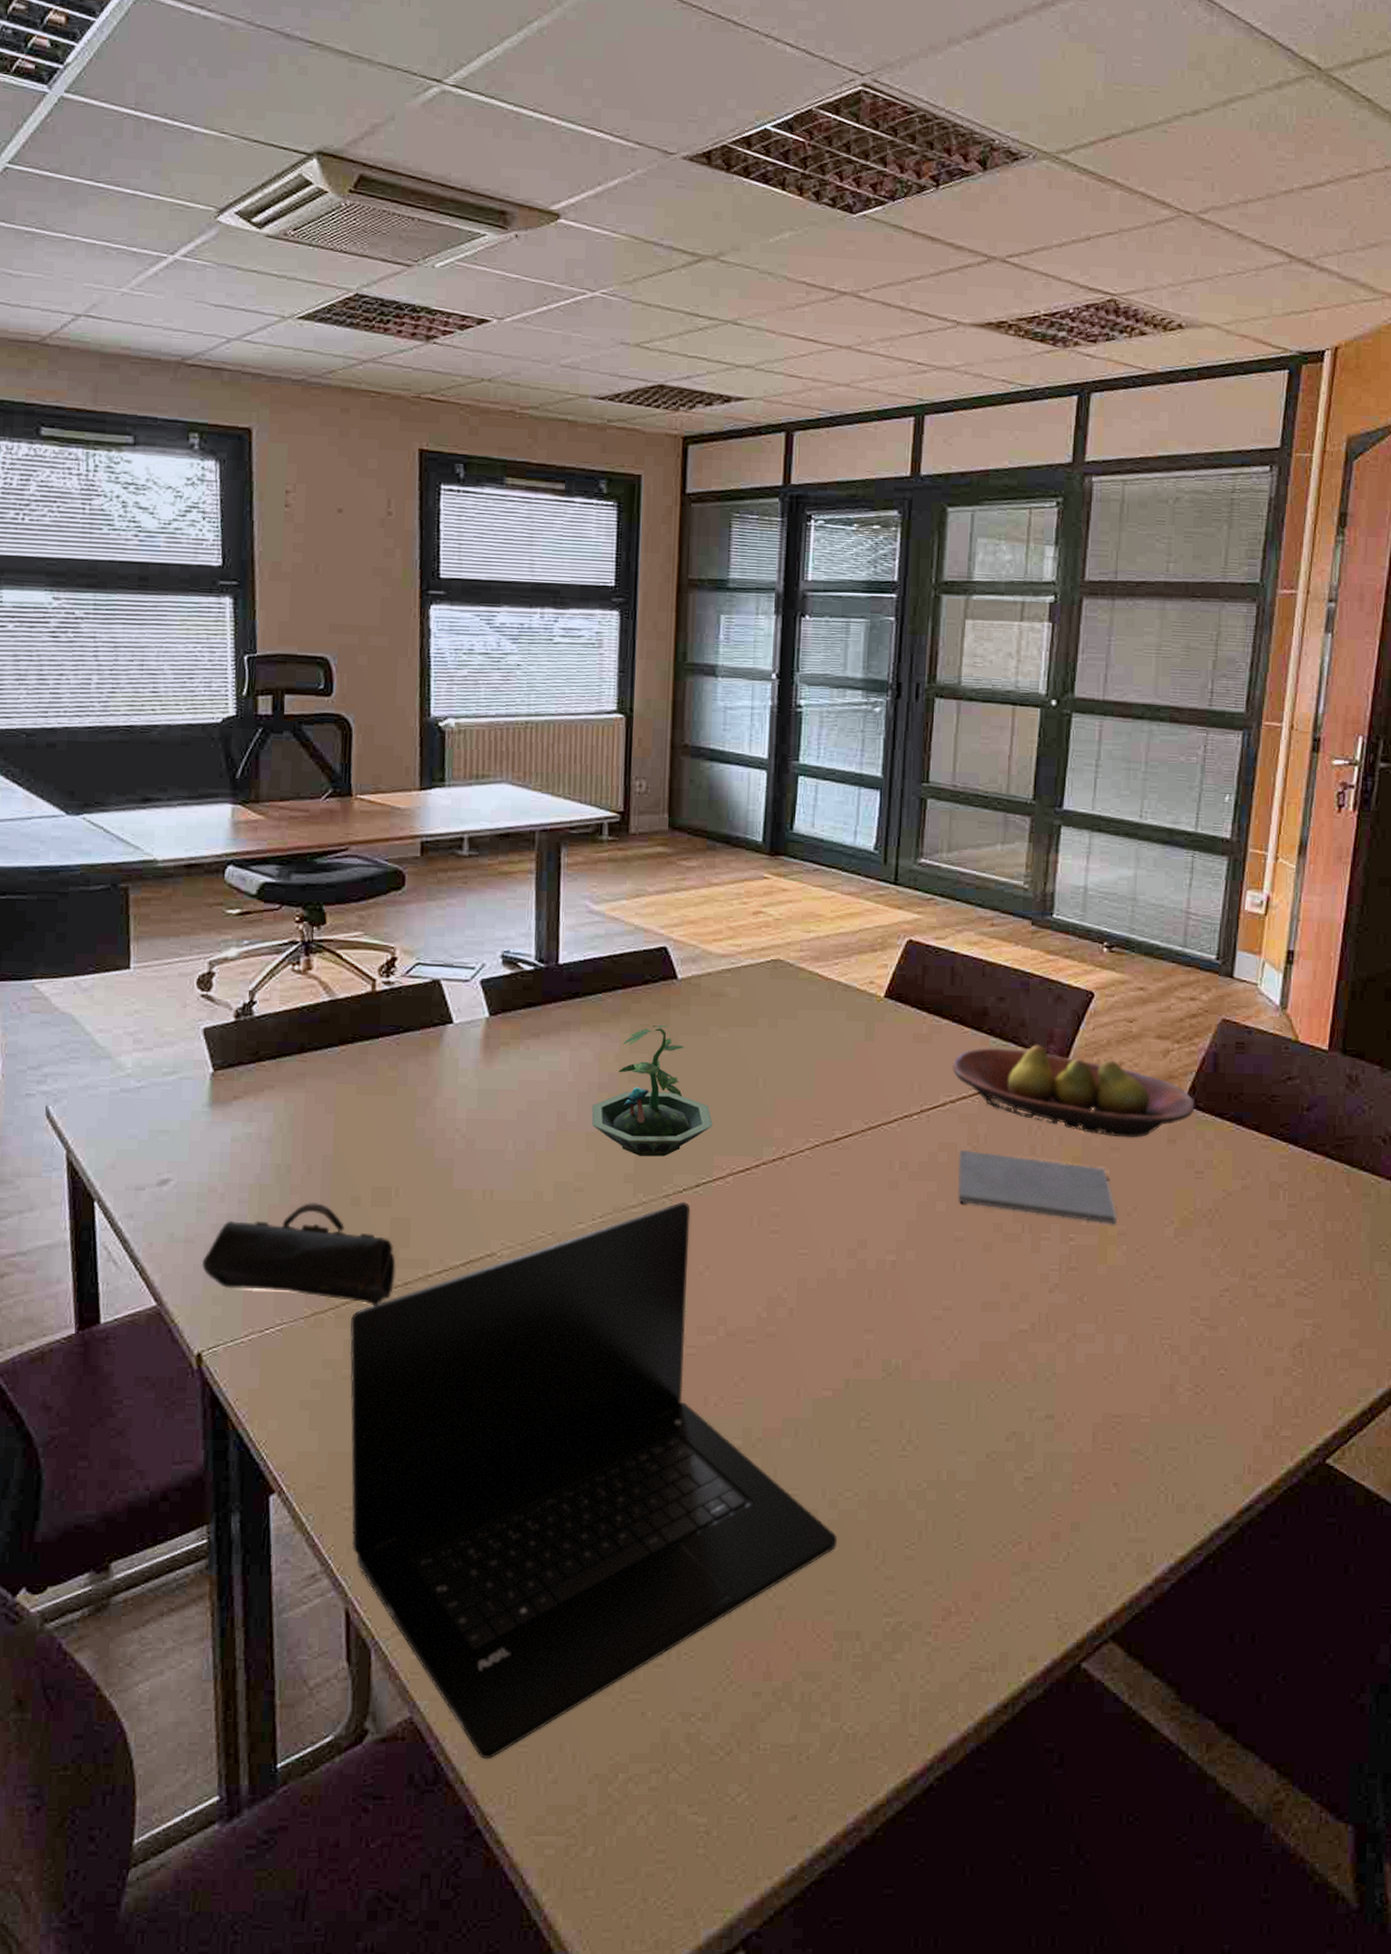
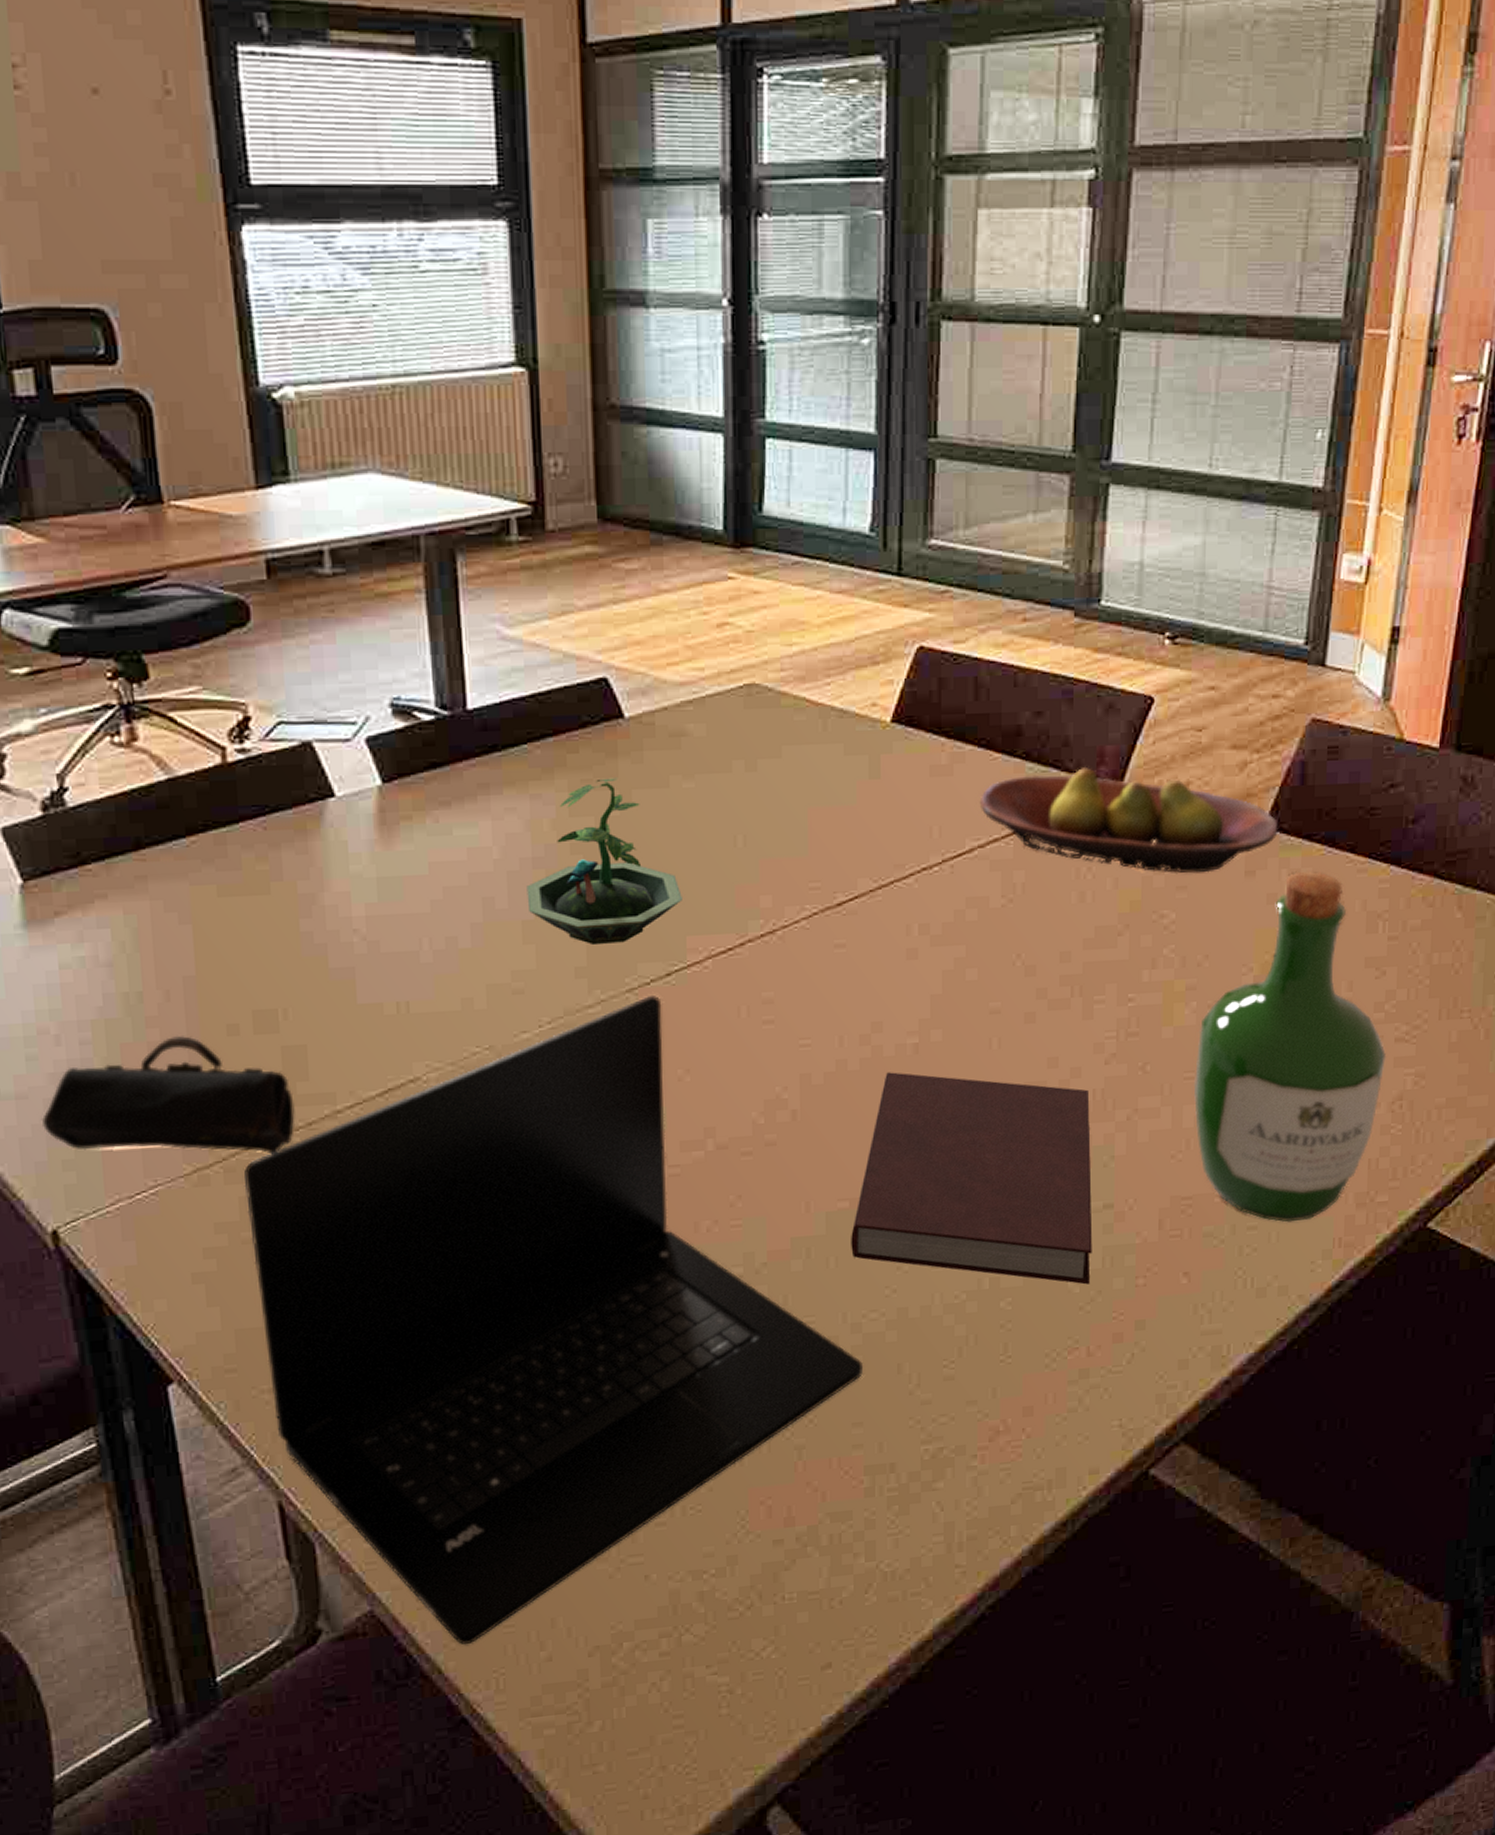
notebook: none [832,1283,1036,1485] -> present [851,1072,1093,1285]
notepad: present [958,1150,1117,1224] -> none [991,904,1184,978]
wine bottle: none [1123,1143,1288,1447] -> present [1193,871,1387,1222]

